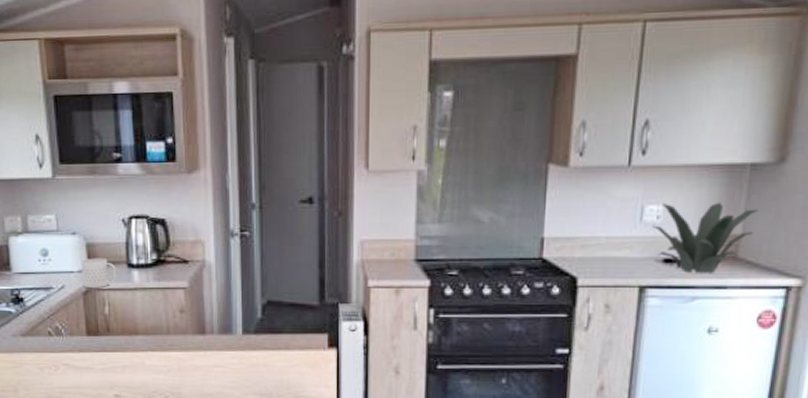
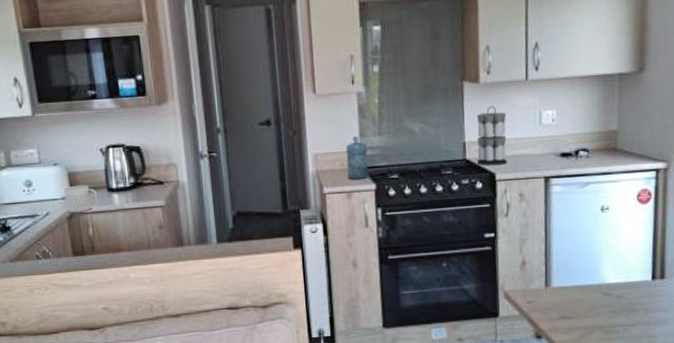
canister: none [397,222,424,274] -> present [345,136,368,180]
spice rack: none [555,196,598,268] -> present [476,106,508,166]
plant: present [651,202,758,274] -> none [549,105,628,164]

